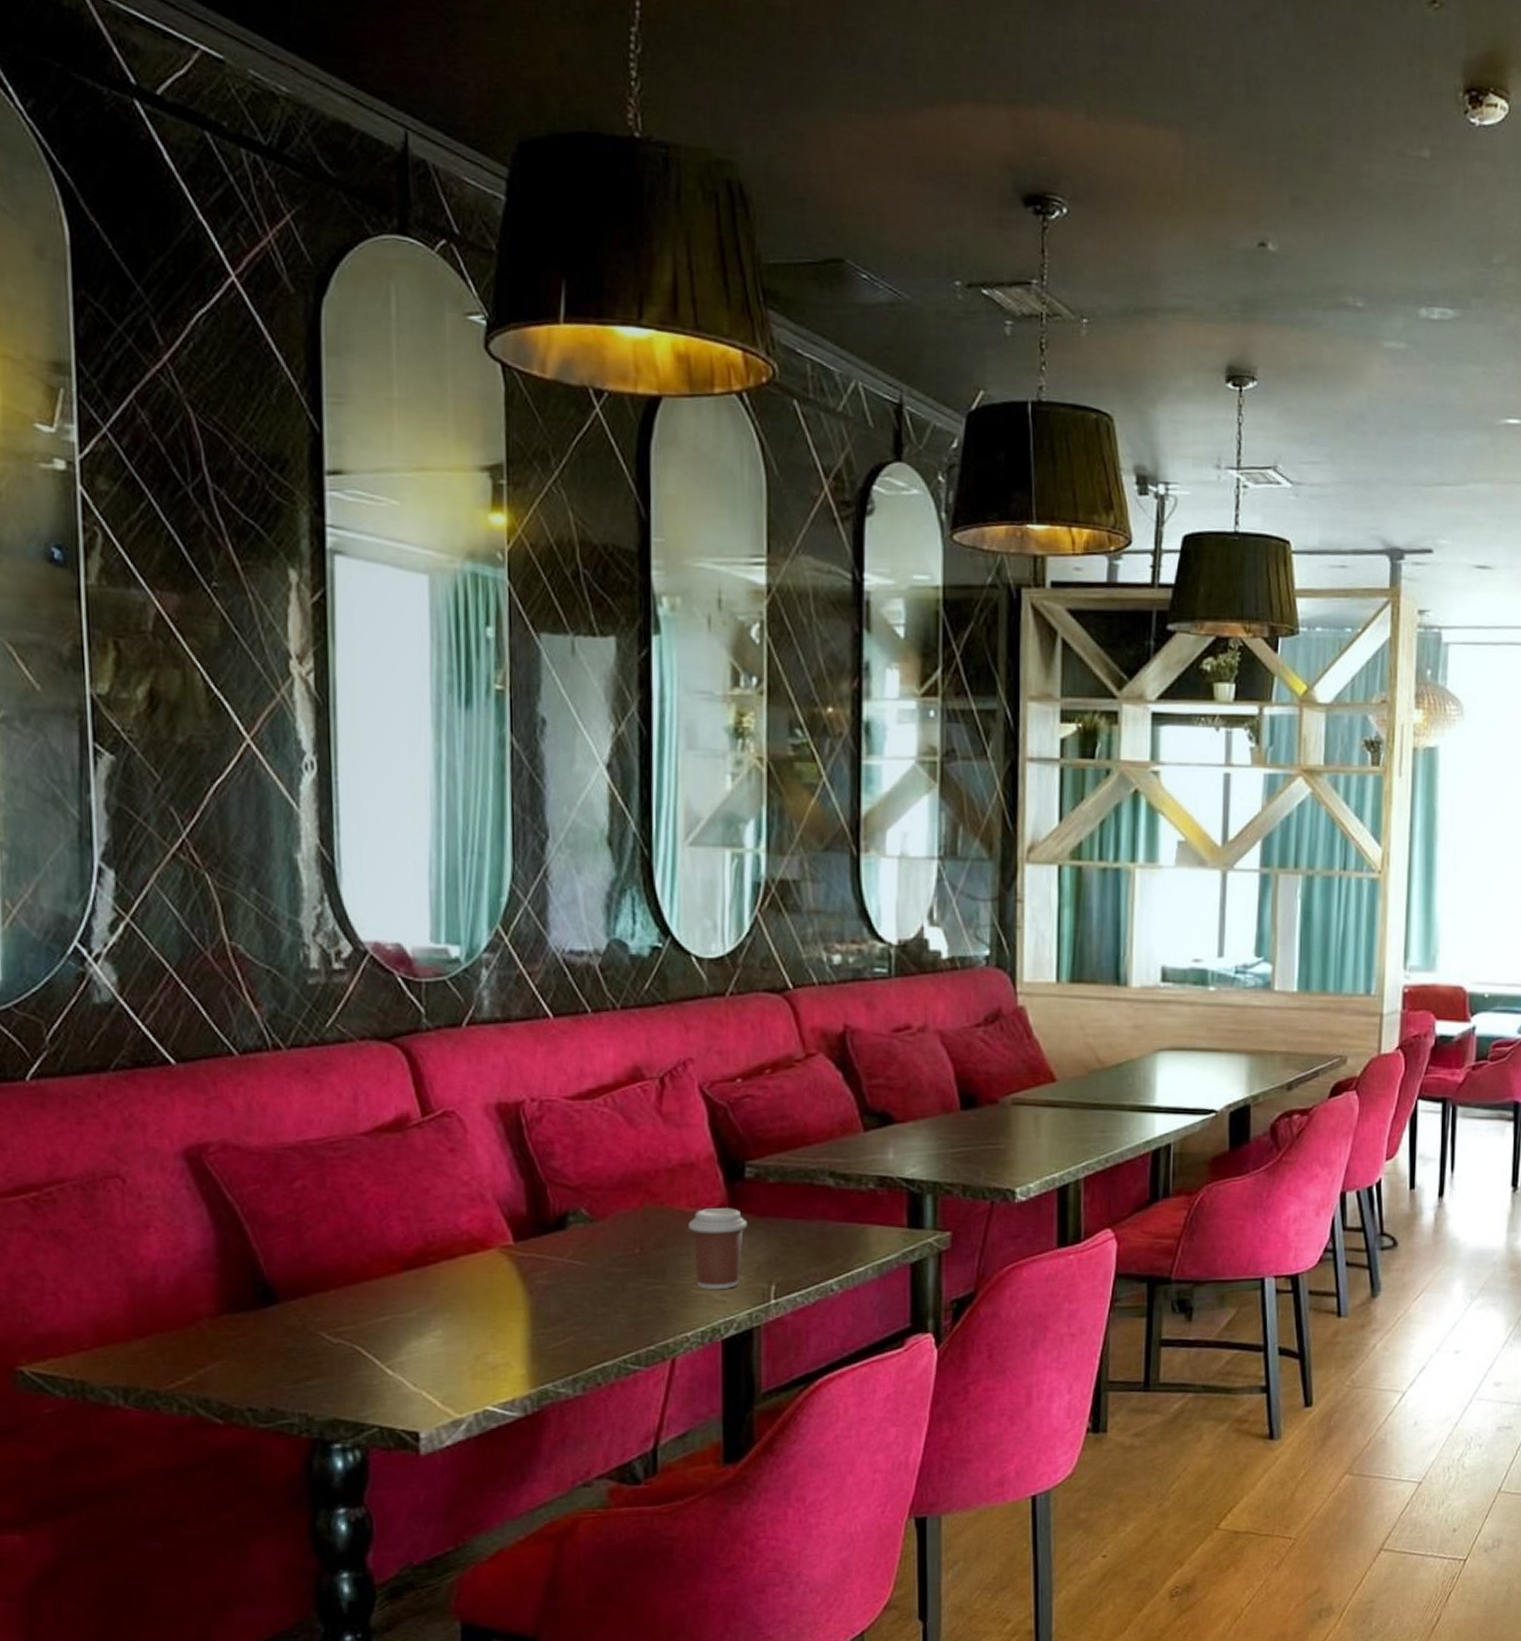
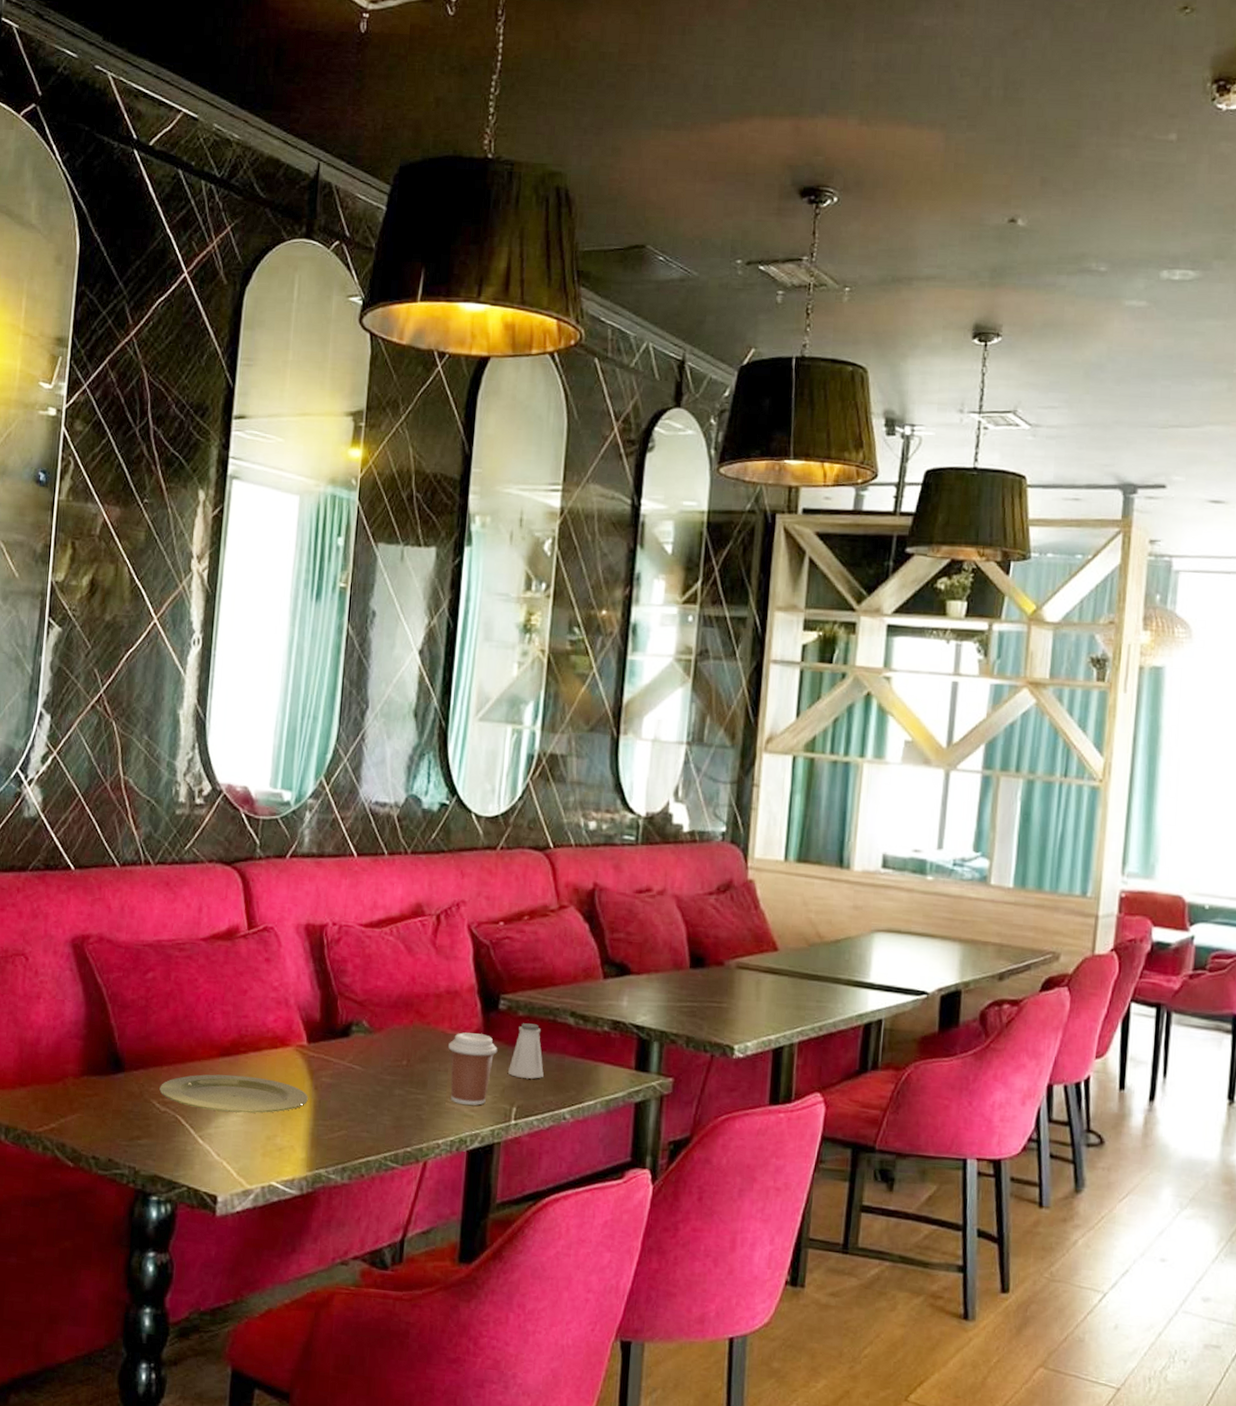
plate: none [328,1289,522,1335] -> present [159,1074,308,1113]
saltshaker: none [762,1190,804,1252] -> present [508,1023,544,1079]

